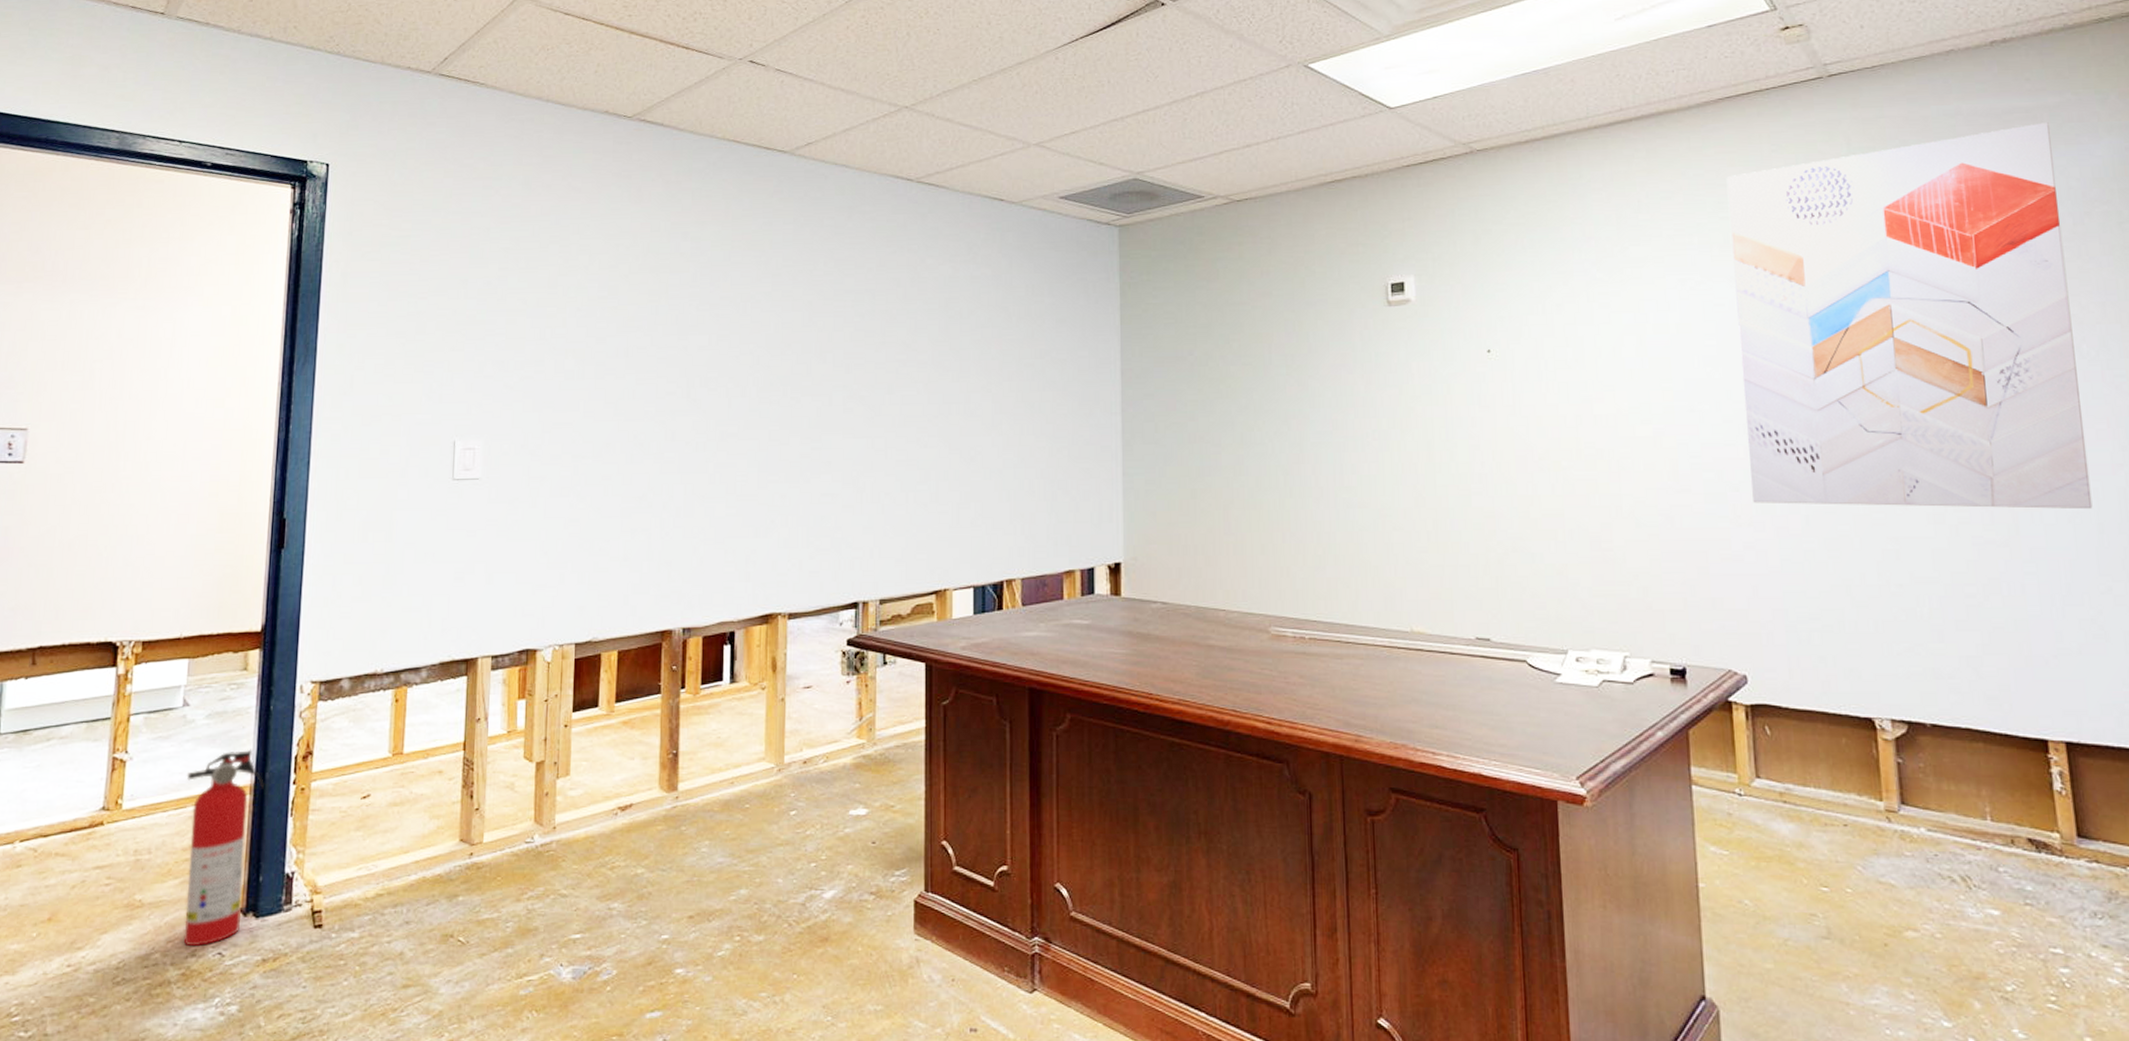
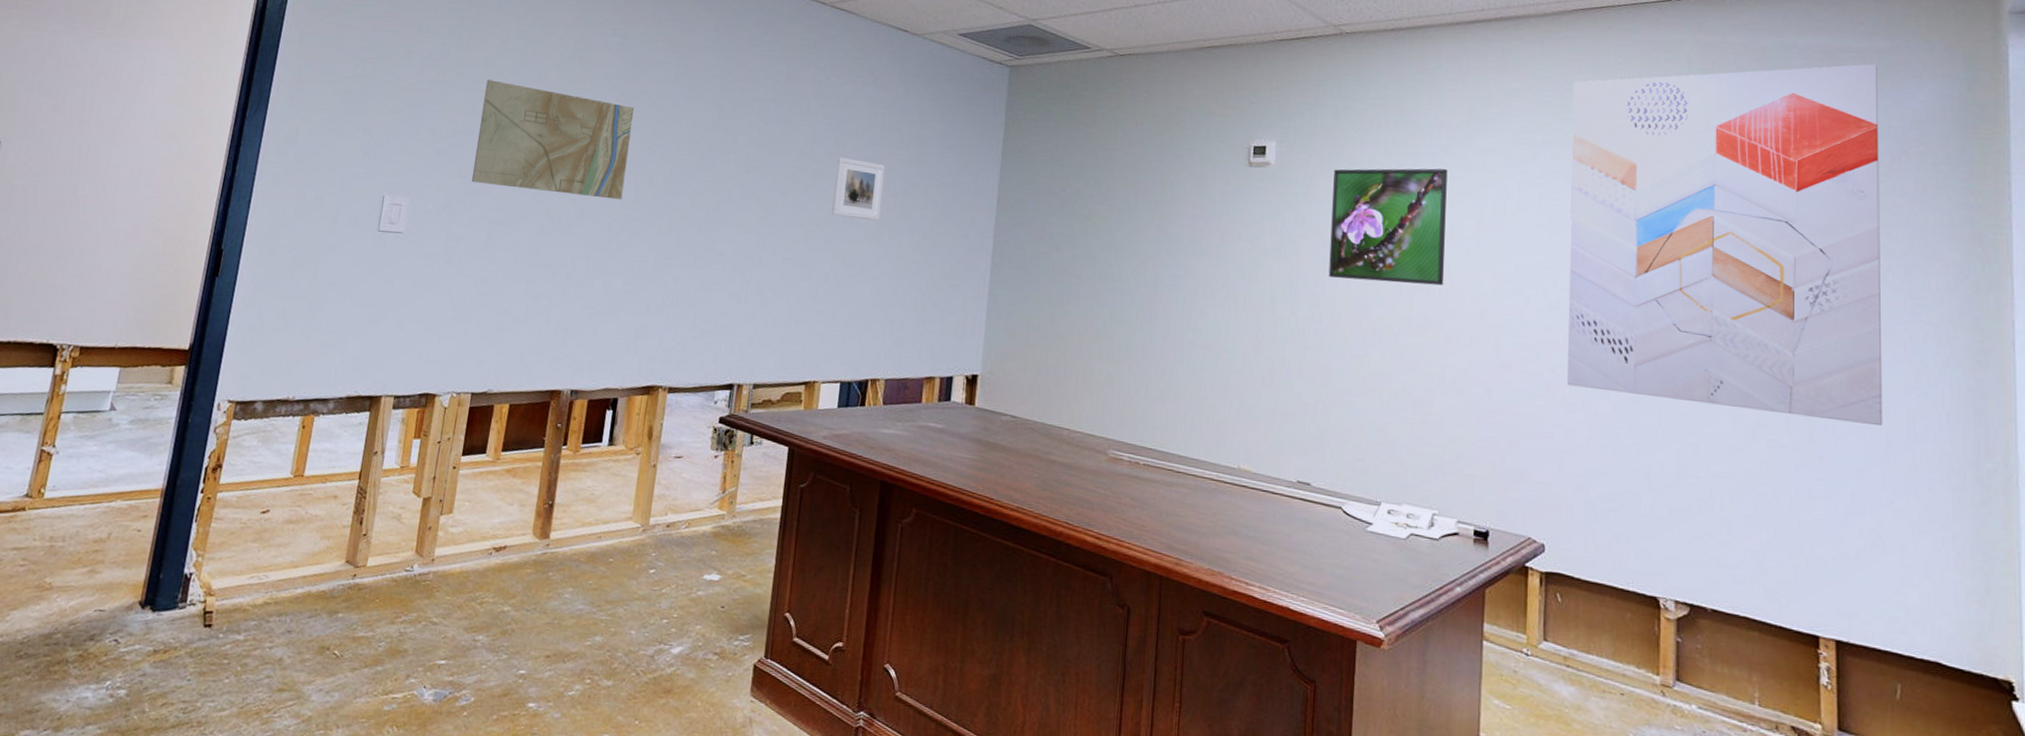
fire extinguisher: present [183,749,265,947] -> none [84,456,176,632]
map: none [548,302,717,417] -> present [471,79,635,200]
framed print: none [944,344,996,409] -> present [832,157,885,221]
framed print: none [1480,285,1611,416] -> present [1328,168,1448,286]

